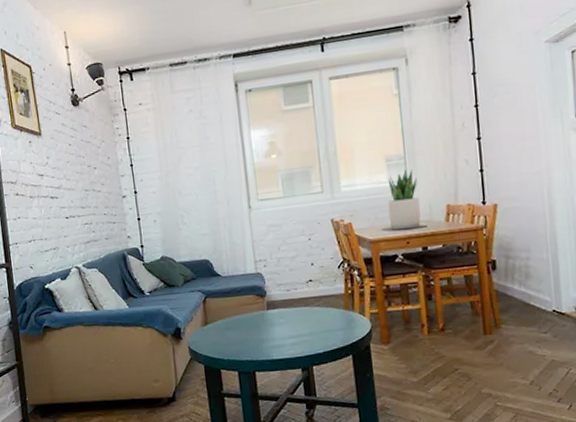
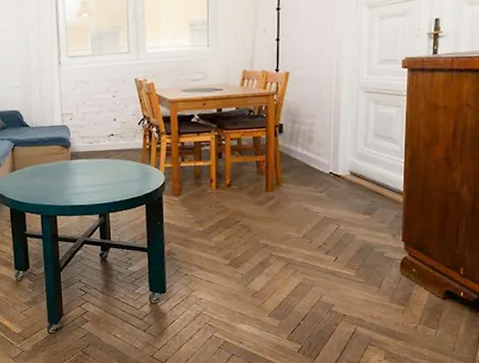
planter: present [387,169,421,230] -> none [188,35,219,92]

